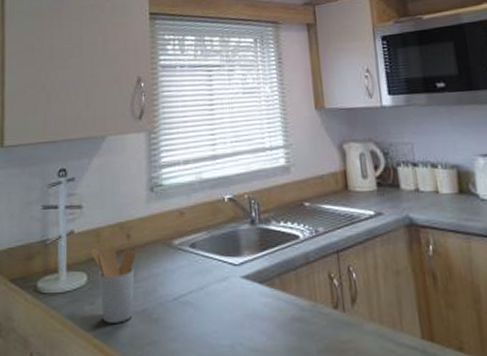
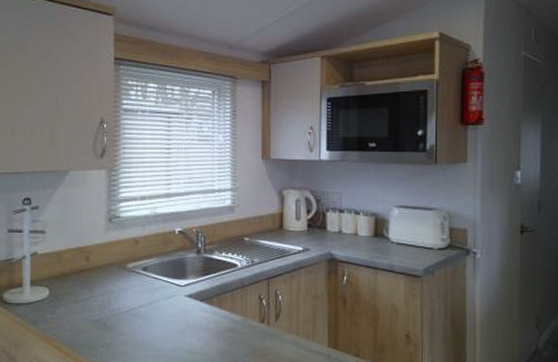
utensil holder: present [90,244,136,323] -> none [52,265,94,329]

